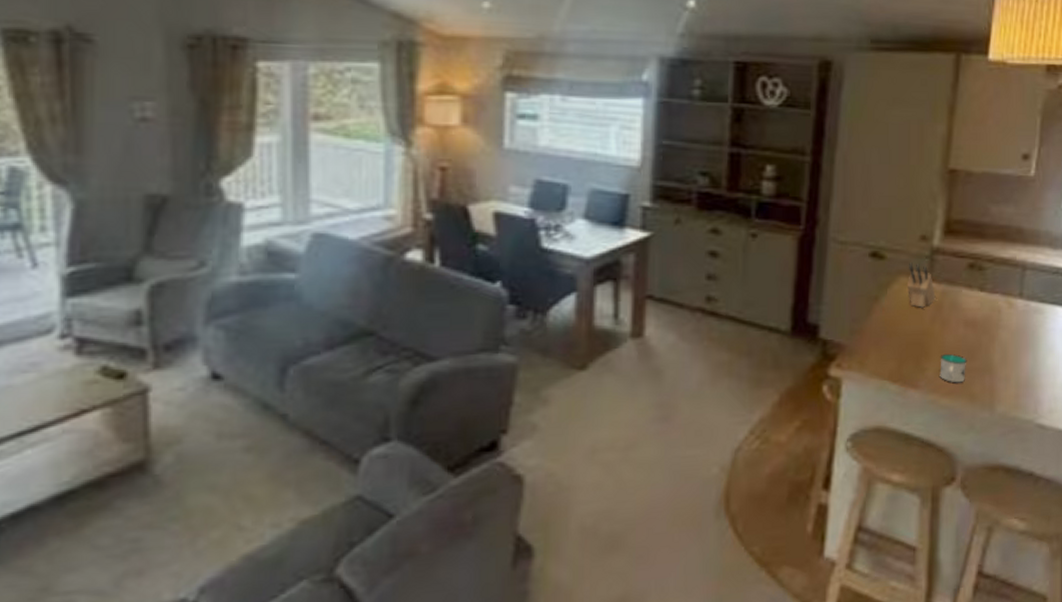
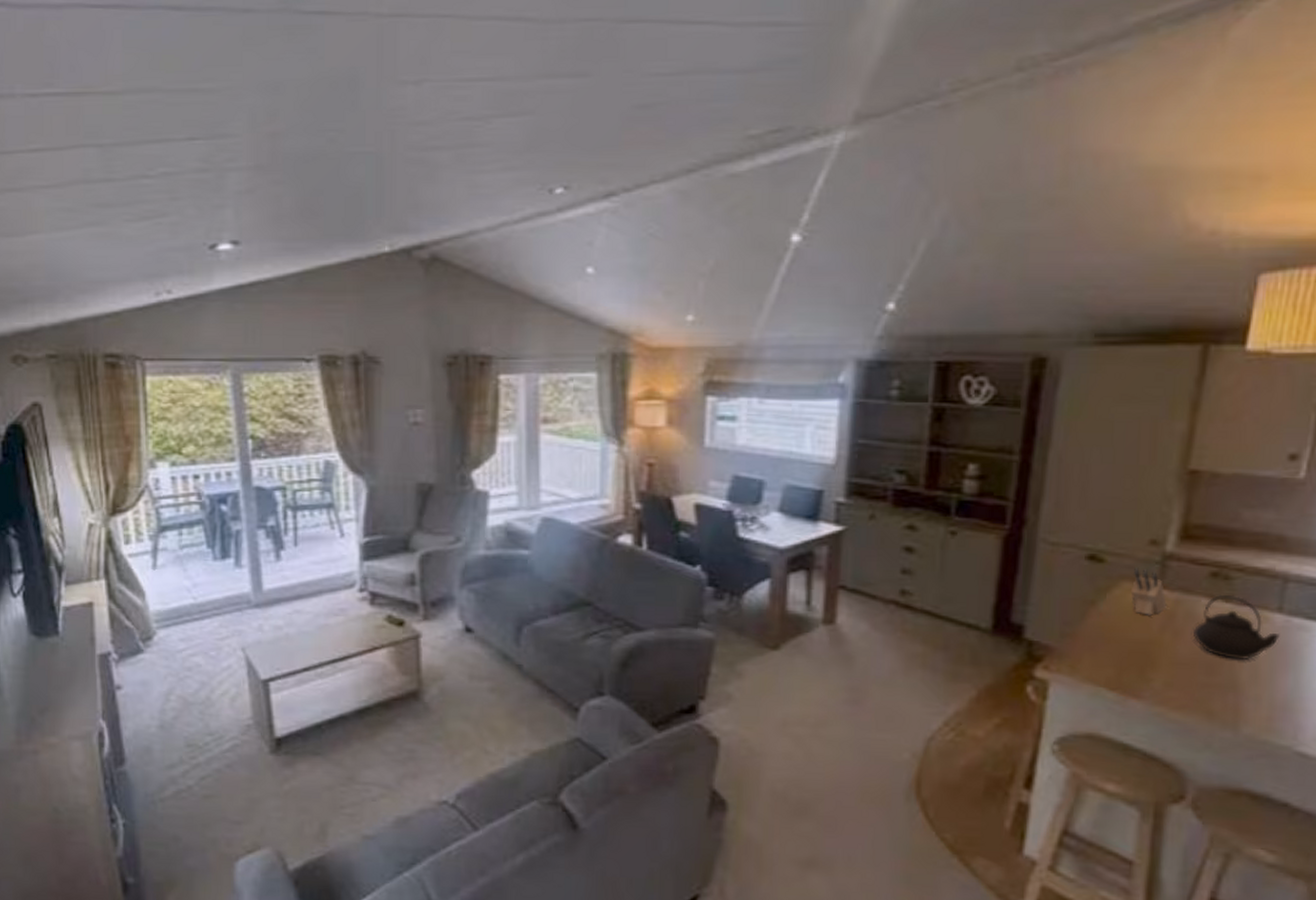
mug: present [940,353,967,383] -> none [1169,665,1205,698]
teapot: none [956,285,1022,345] -> present [1192,595,1280,661]

